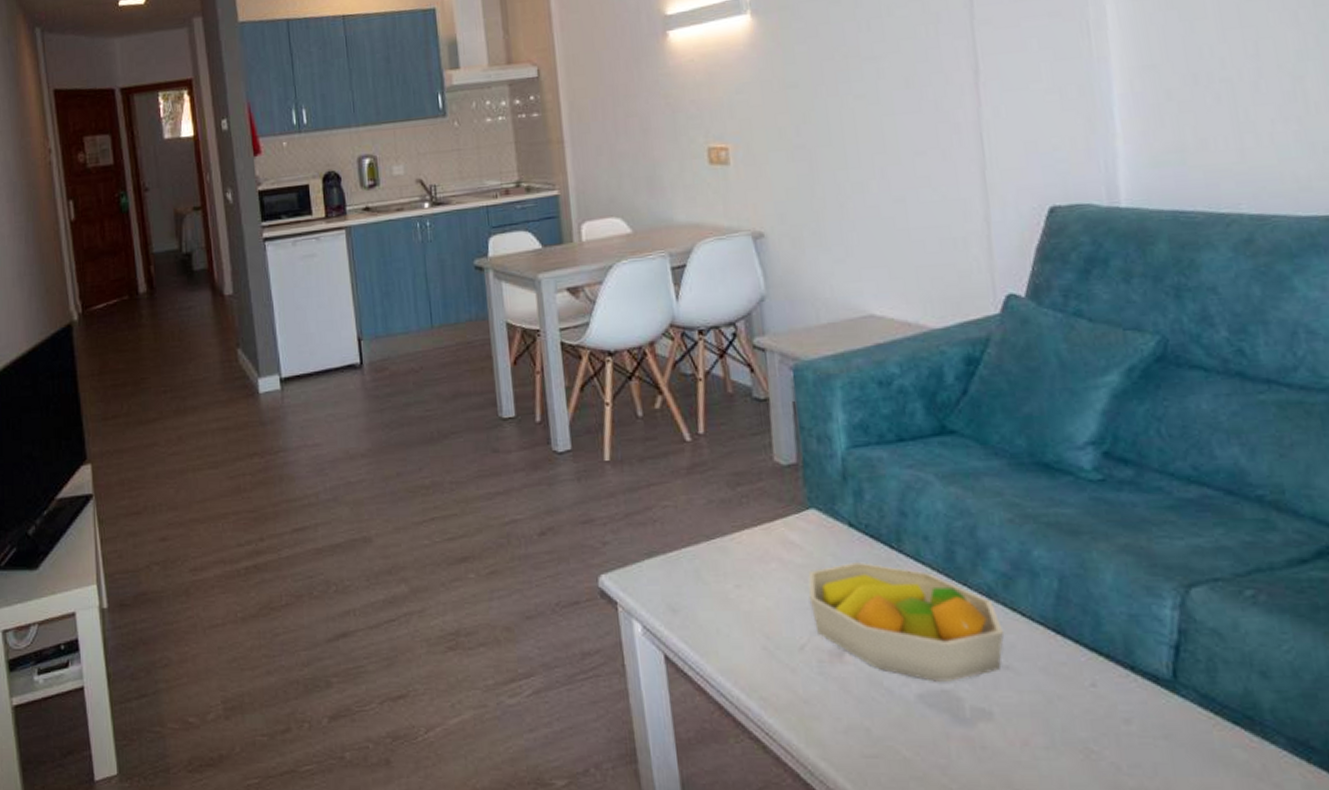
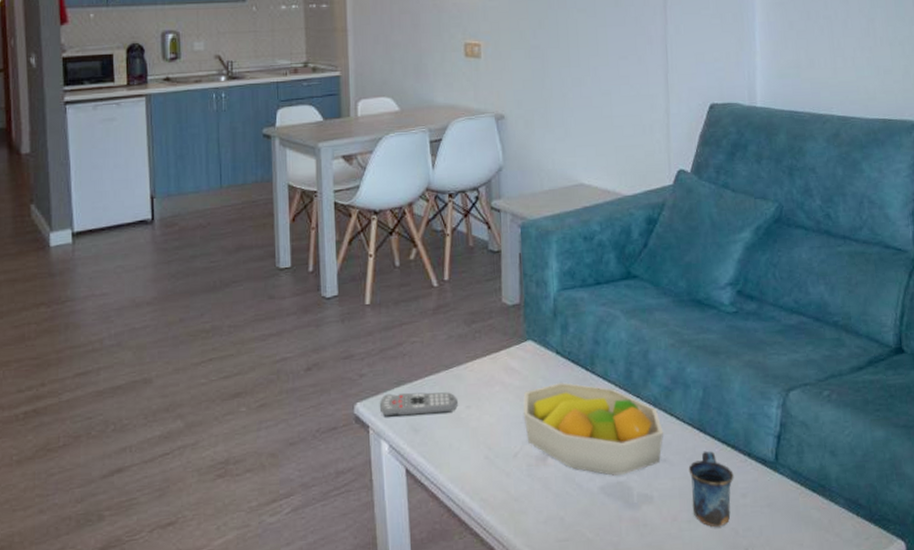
remote control: none [629,565,725,594] -> present [380,392,458,417]
mug: none [1041,659,1111,760] -> present [688,451,734,528]

